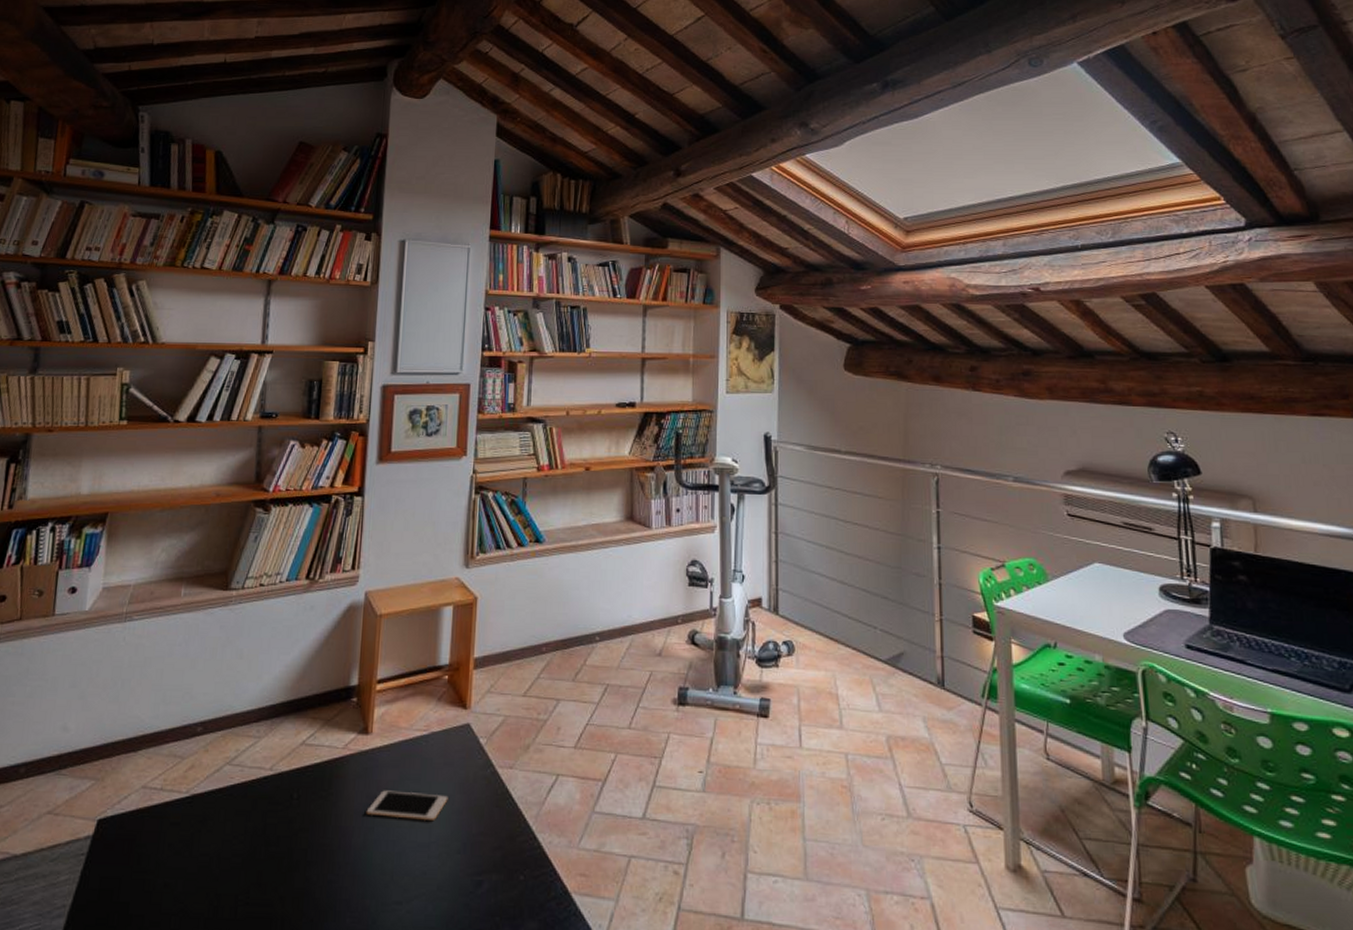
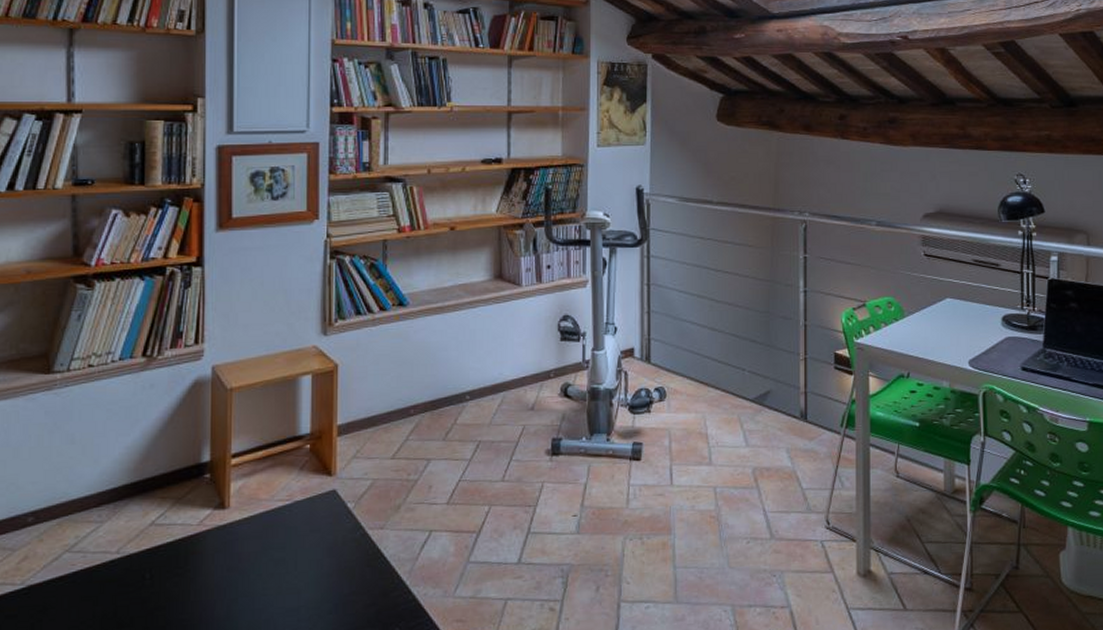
cell phone: present [366,790,448,820] -> none [228,560,316,587]

